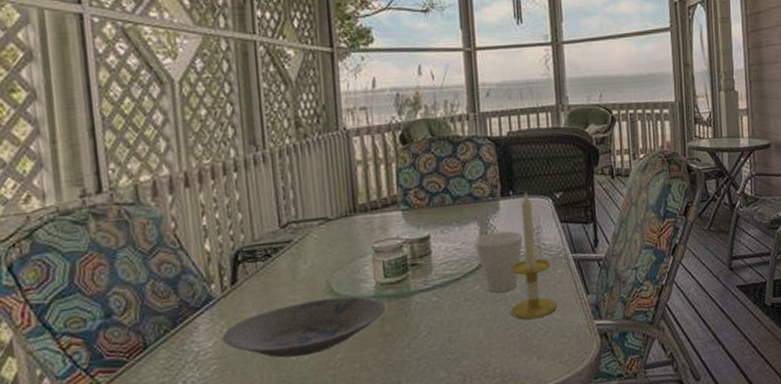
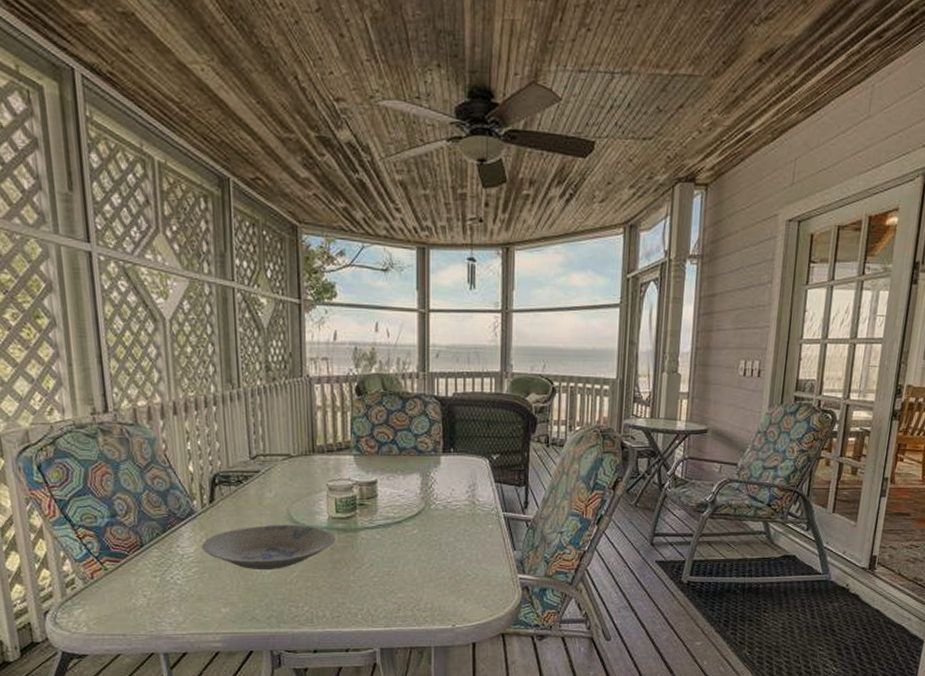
cup: present [474,231,524,293] -> none [416,484,461,538]
candle: present [511,191,557,320] -> none [444,450,485,566]

